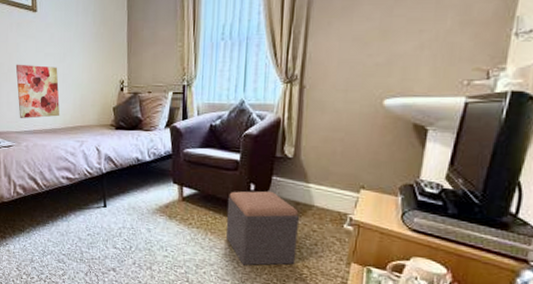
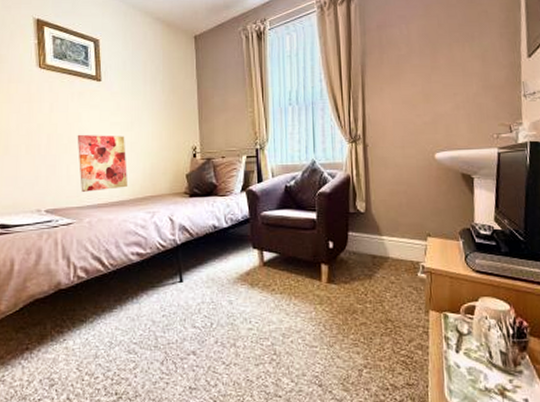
footstool: present [225,191,299,266] -> none [308,247,379,328]

